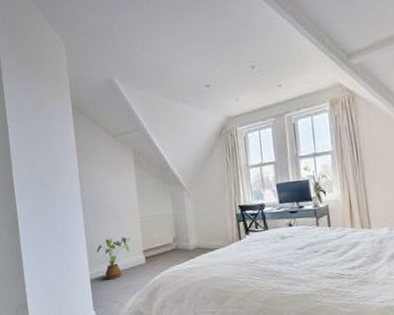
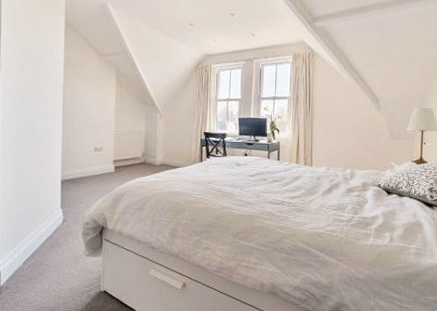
house plant: present [97,237,130,280] -> none [71,145,102,183]

